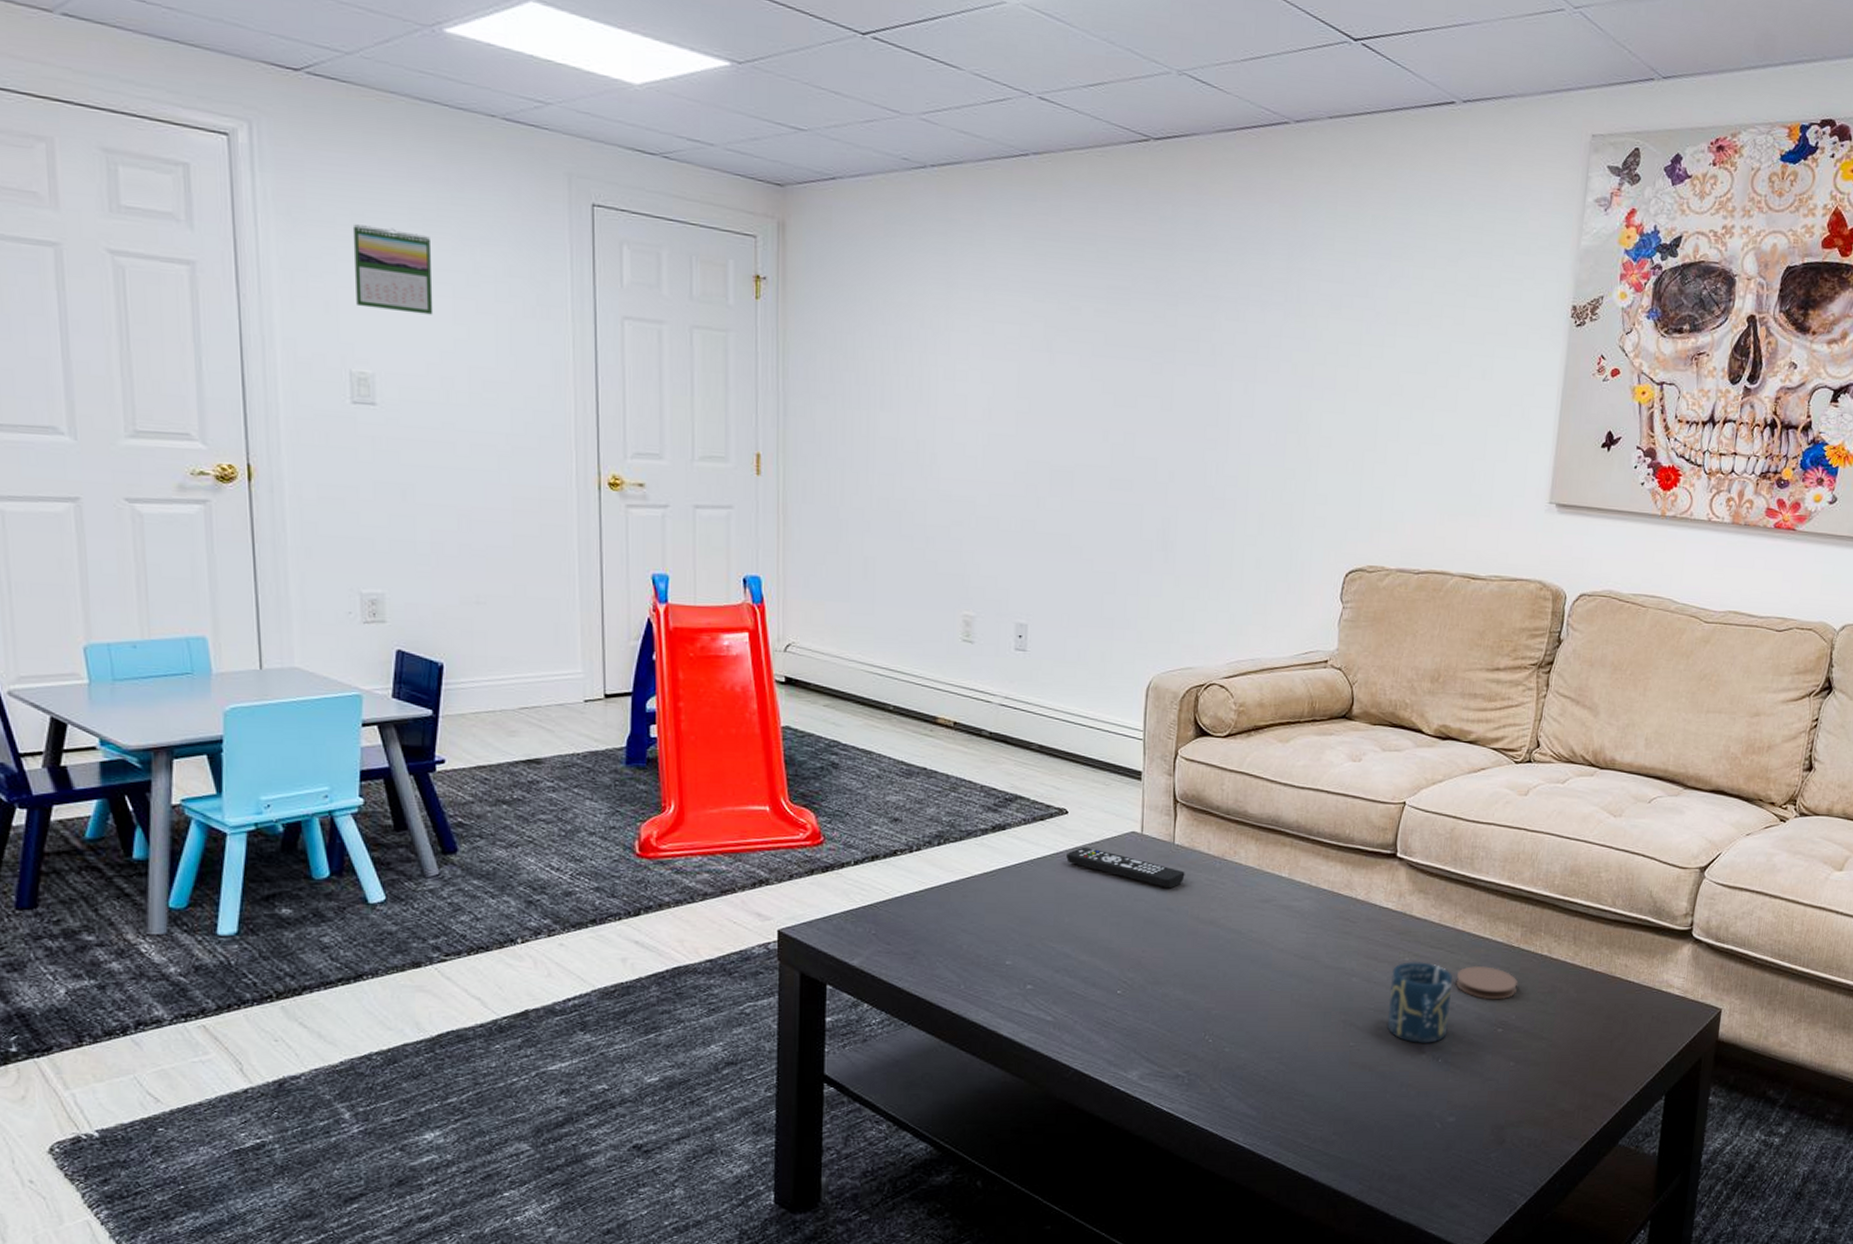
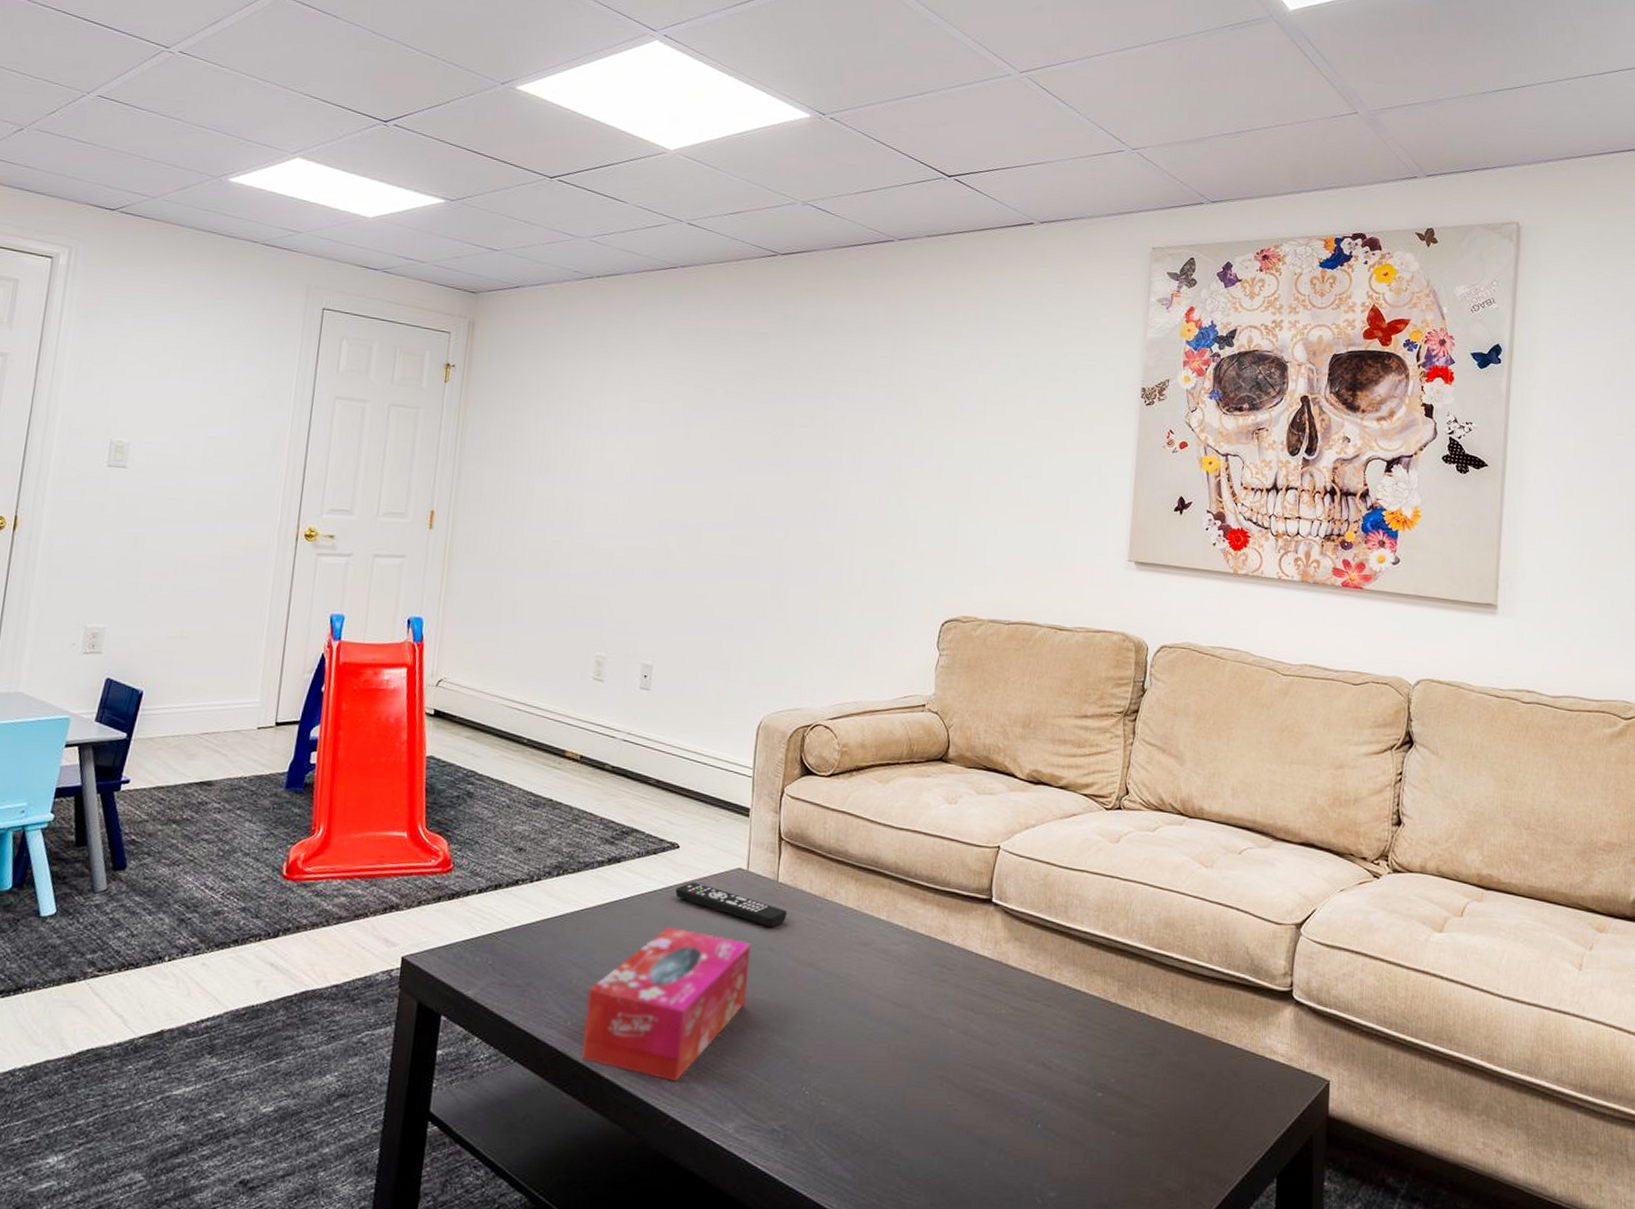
calendar: present [352,224,433,315] -> none [126,325,192,395]
tissue box: none [977,892,1149,1036] -> present [580,927,751,1082]
cup: present [1387,962,1452,1044] -> none [985,1014,1050,1107]
coaster: present [1455,965,1518,1000] -> none [1053,1021,1117,1060]

